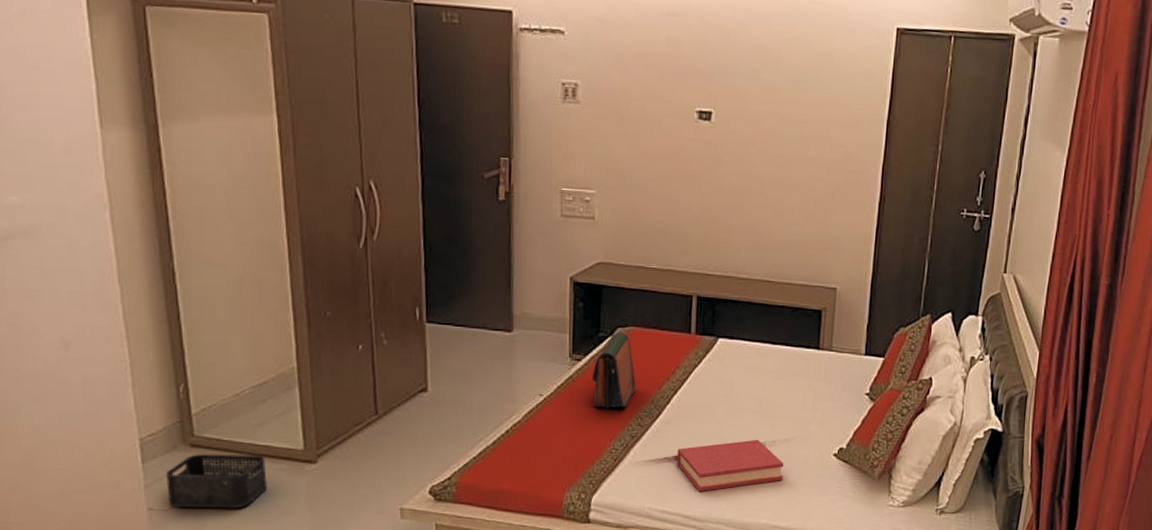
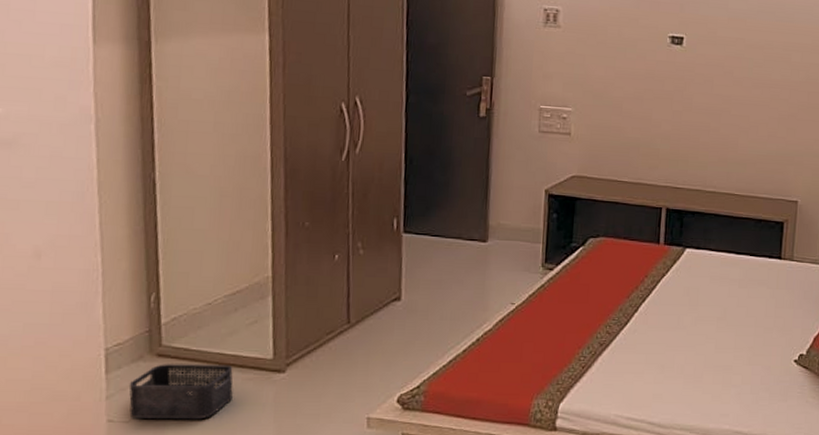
handbag: present [591,332,636,409] -> none [562,243,606,317]
hardback book: present [677,439,784,491] -> none [643,346,747,398]

